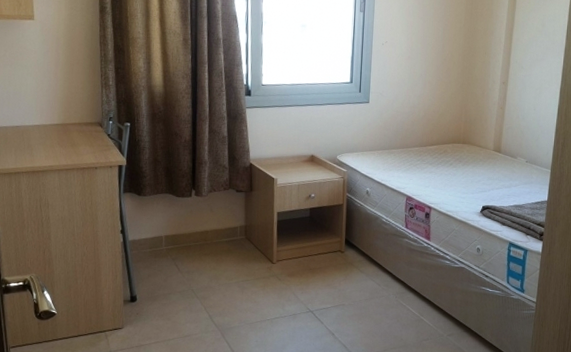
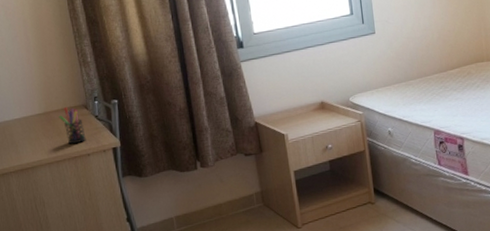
pen holder: none [74,122,96,157] -> present [59,107,86,144]

